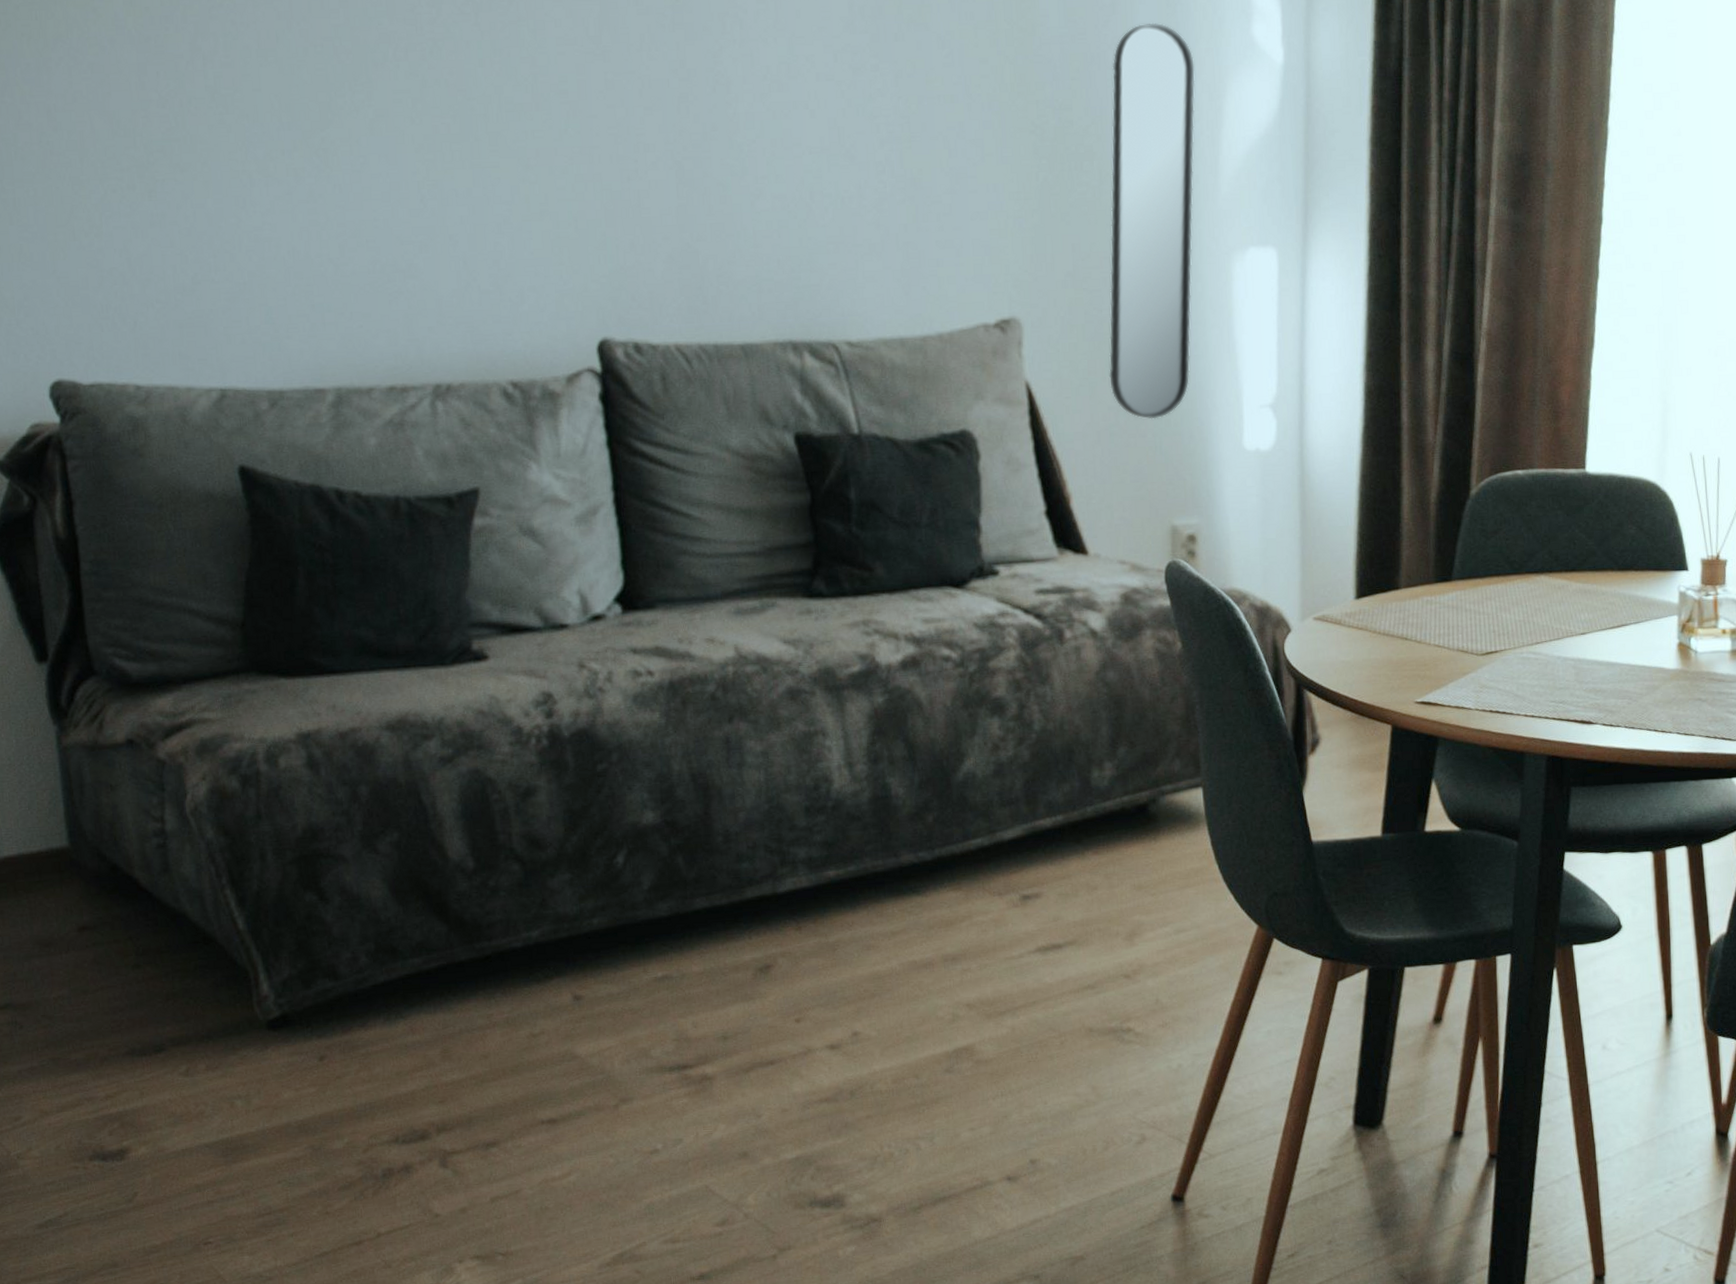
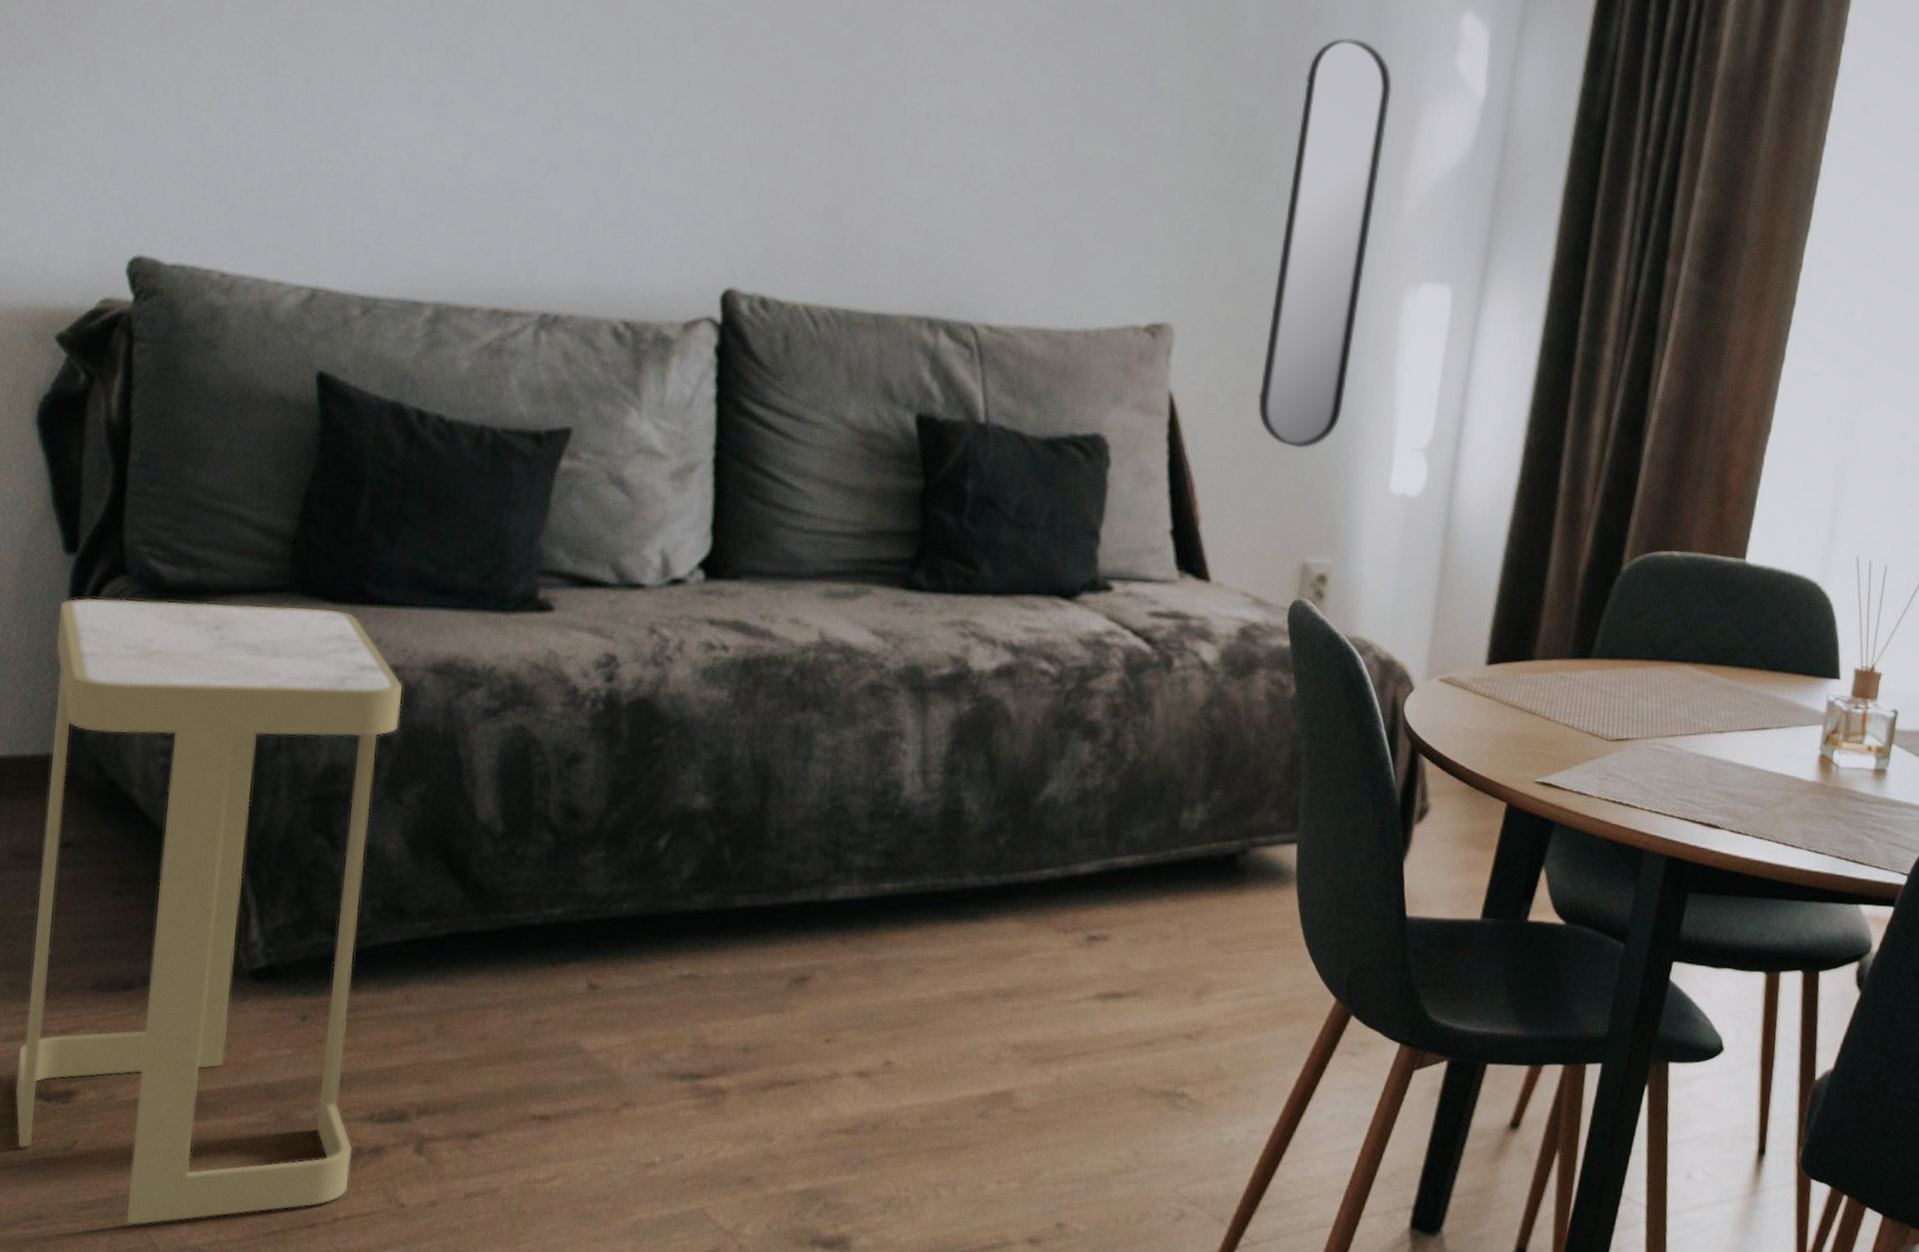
side table: none [41,683,386,1262] -> present [14,597,403,1225]

